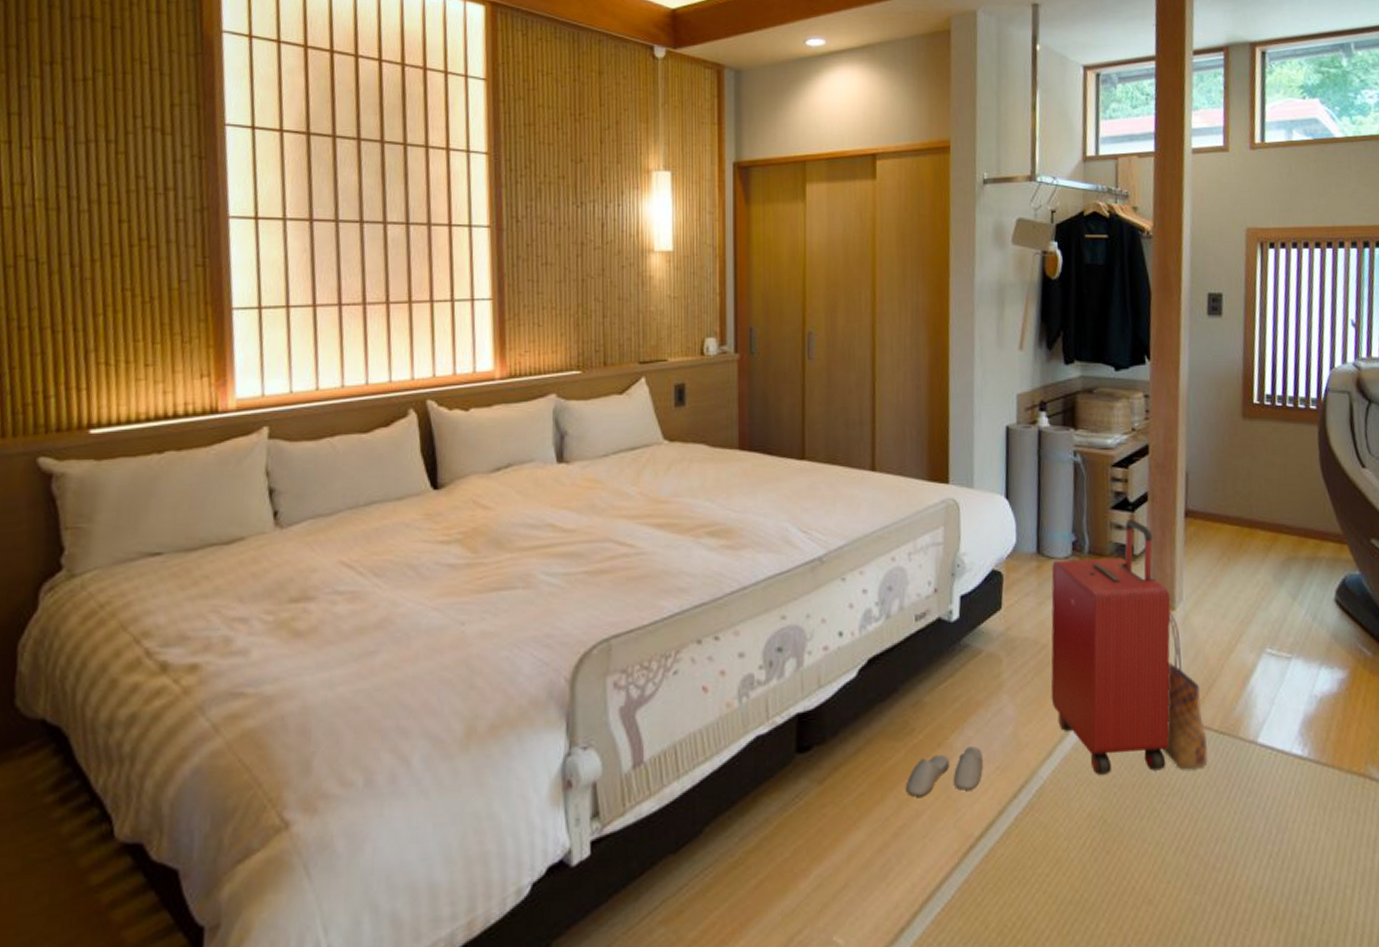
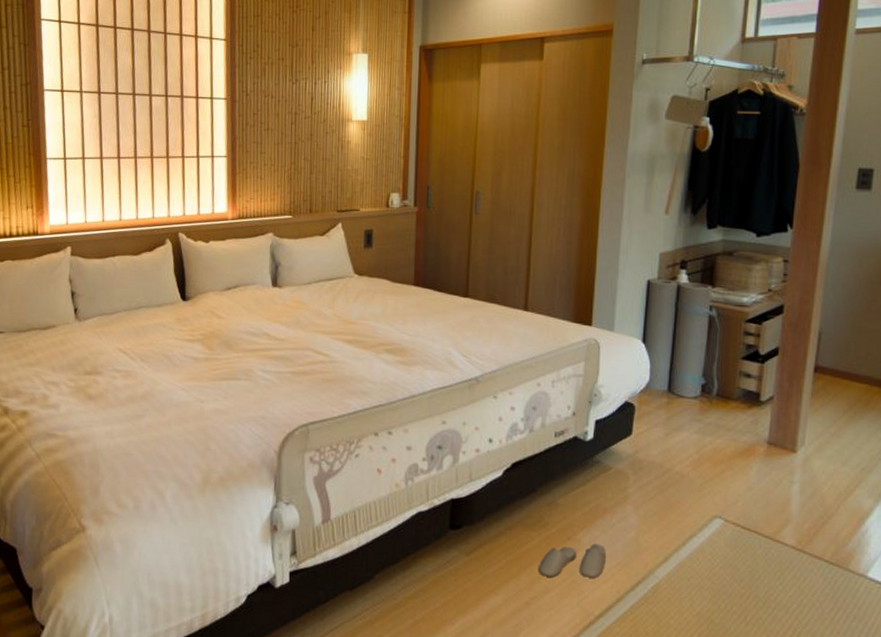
suitcase: present [1050,519,1171,775] -> none [671,370,793,587]
tote bag: present [1162,610,1208,770] -> none [772,452,816,591]

